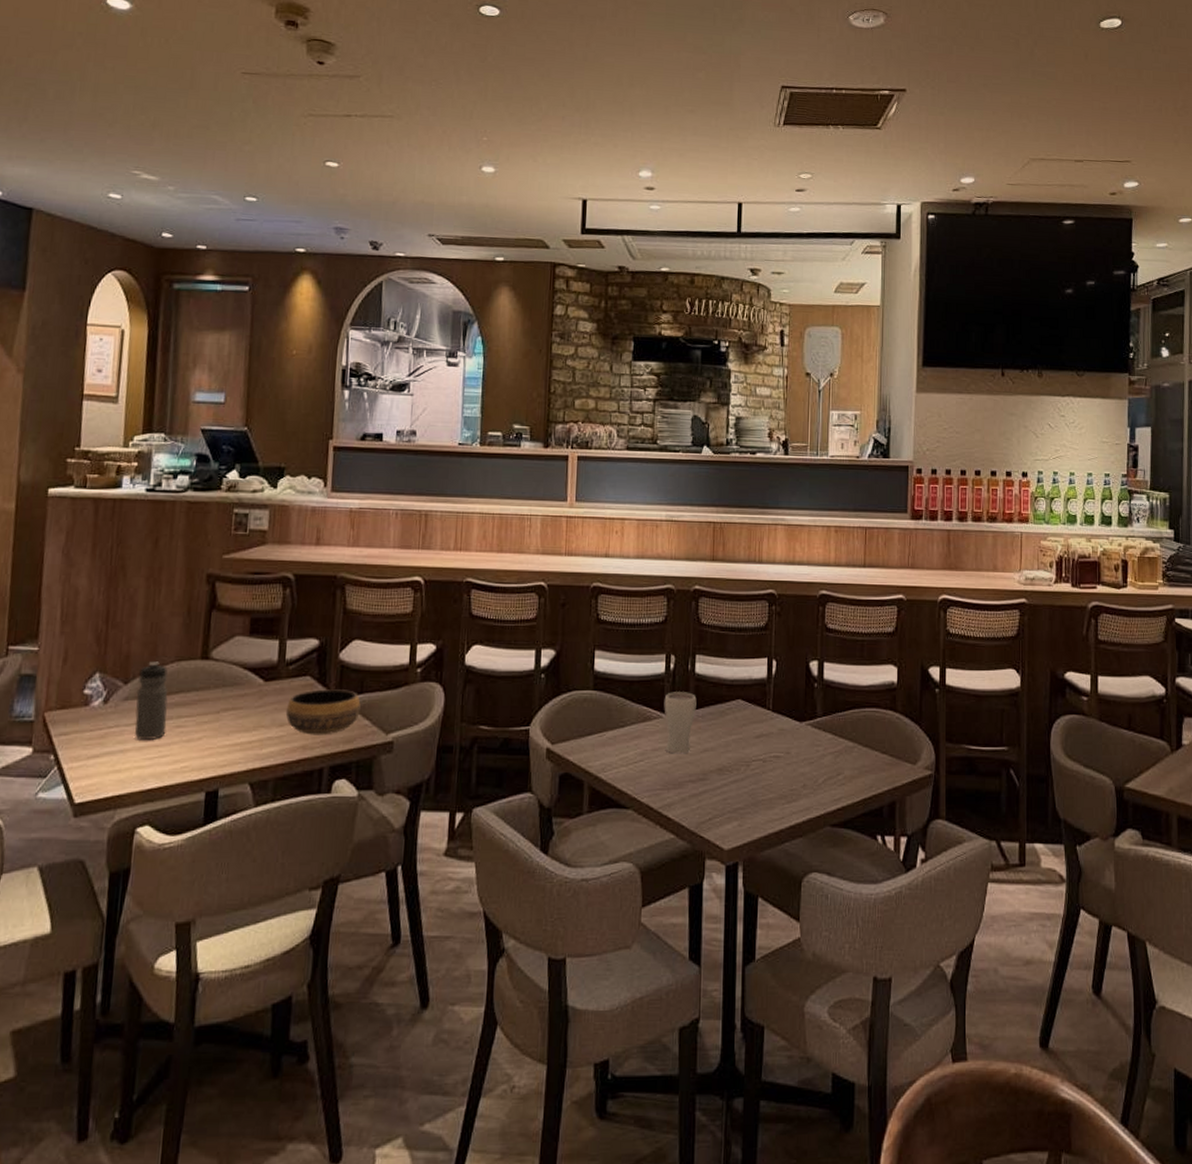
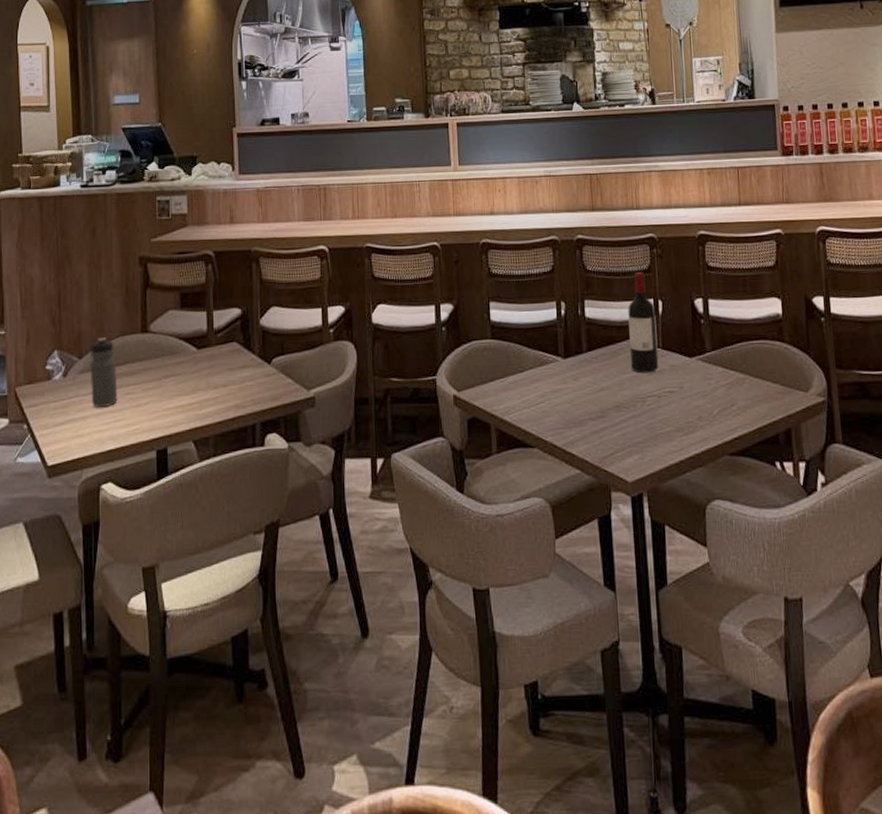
bowl: present [285,689,361,735] -> none [218,352,283,395]
drinking glass: present [664,692,697,754] -> none [558,335,590,394]
wine bottle: none [737,629,769,736] -> present [628,272,659,373]

